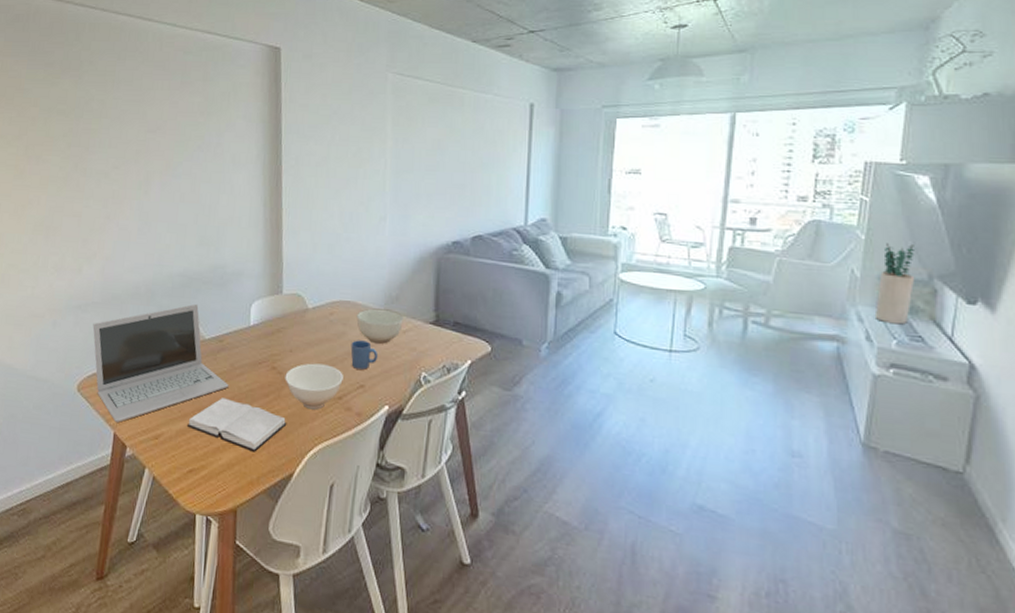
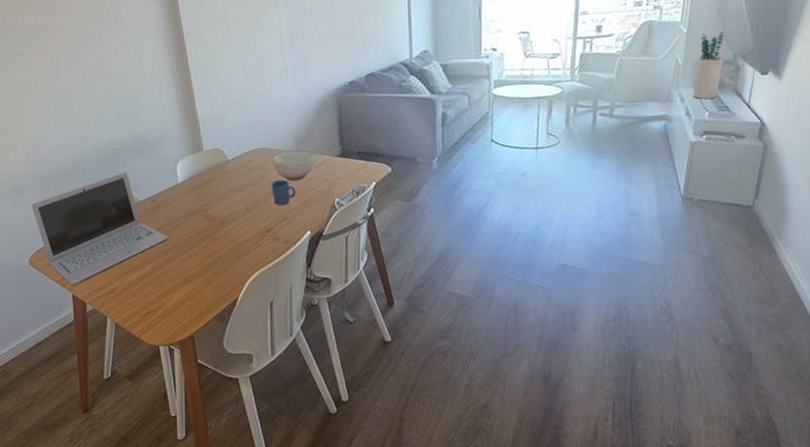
hardback book: present [187,398,287,452] -> none [137,248,226,288]
bowl: present [285,363,343,410] -> none [217,205,269,245]

